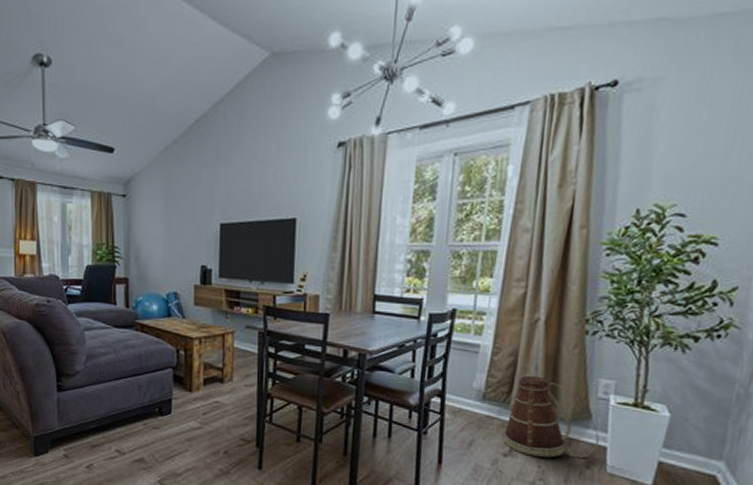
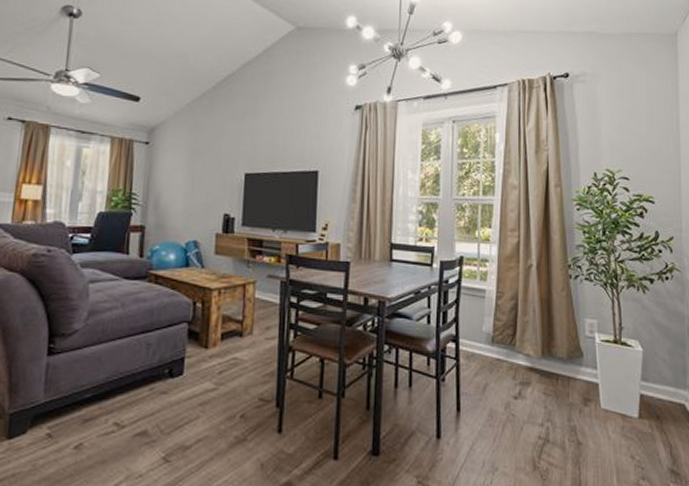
basket: present [503,375,599,459] -> none [513,317,591,397]

